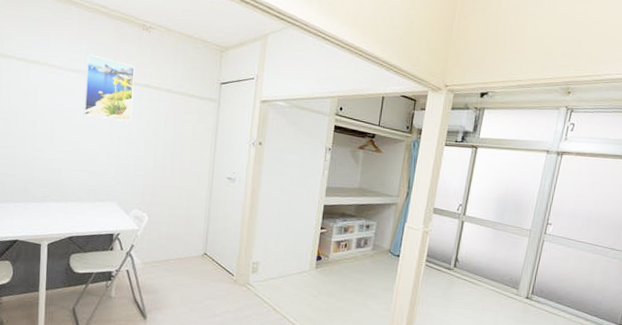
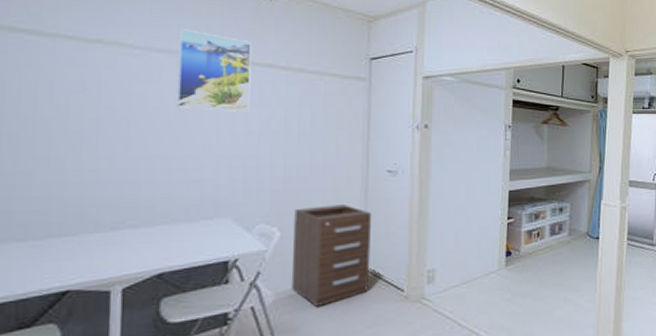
filing cabinet: none [154,200,214,277] -> present [291,205,372,307]

